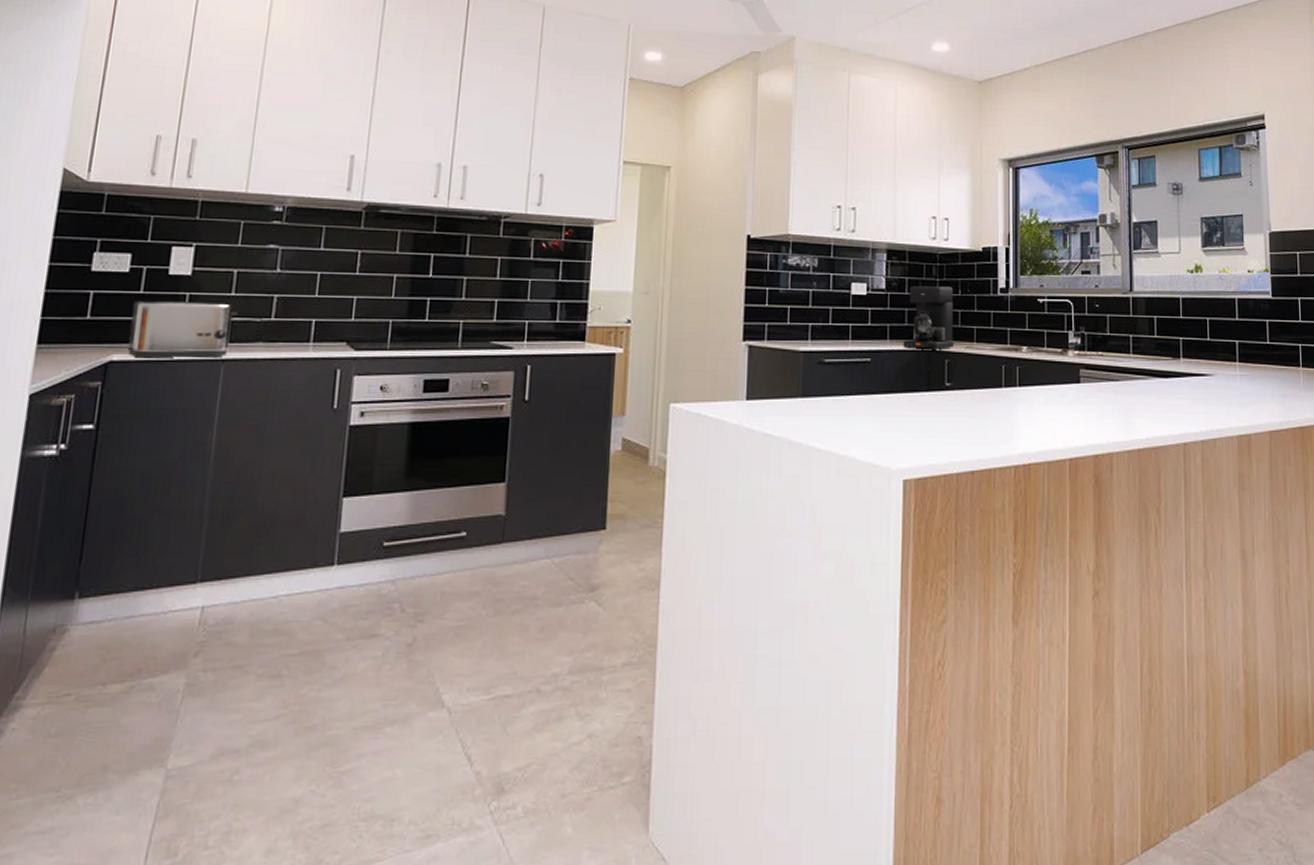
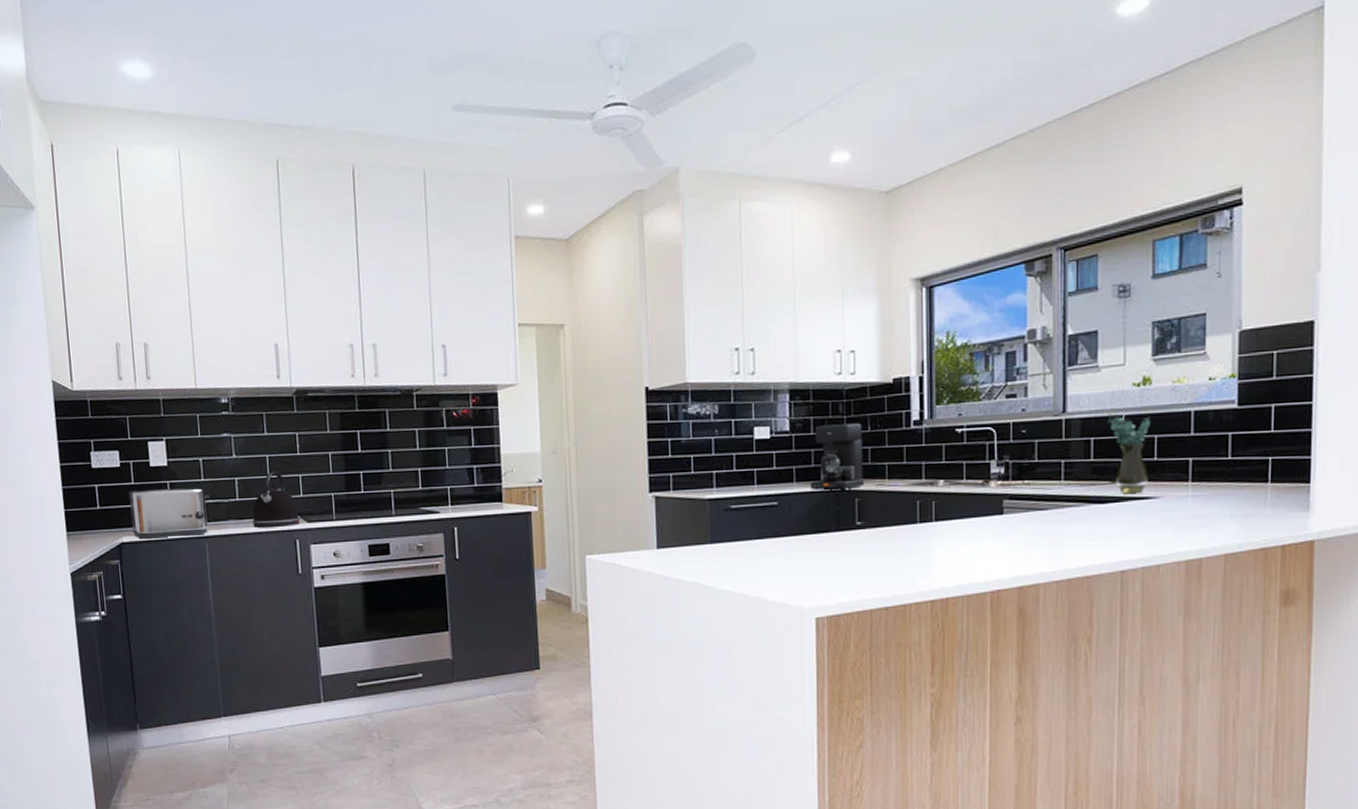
kettle: none [285,289,346,354] -> present [252,470,300,528]
vase: none [1168,294,1203,371] -> present [1108,412,1150,495]

